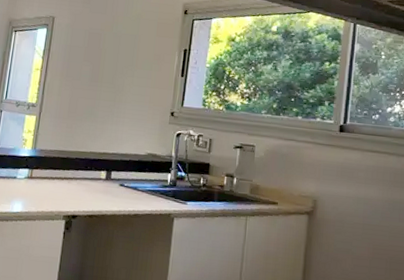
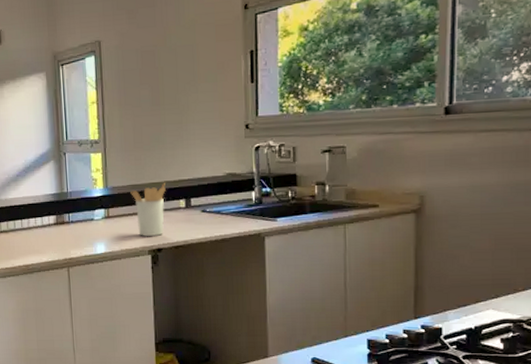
utensil holder: none [56,153,91,203] -> present [130,183,166,237]

